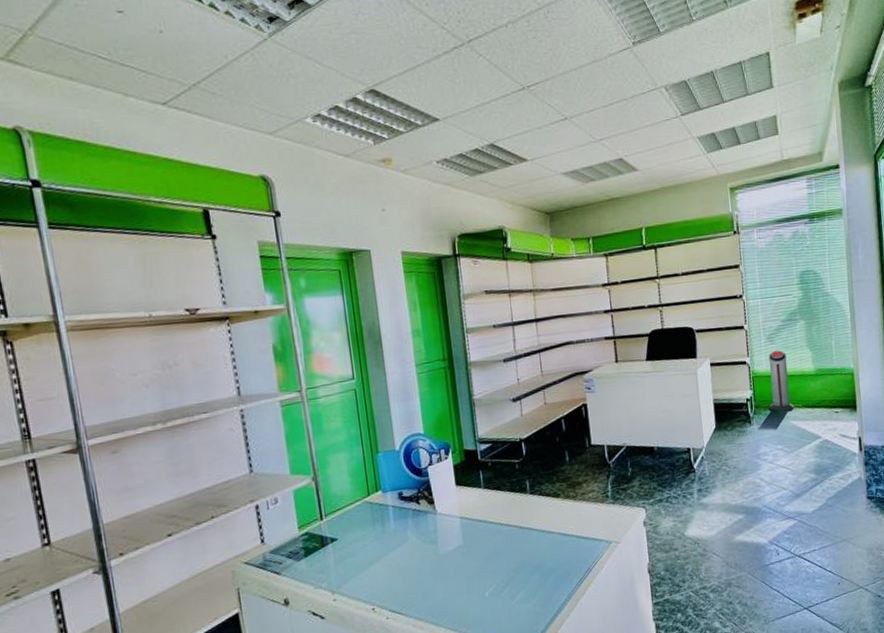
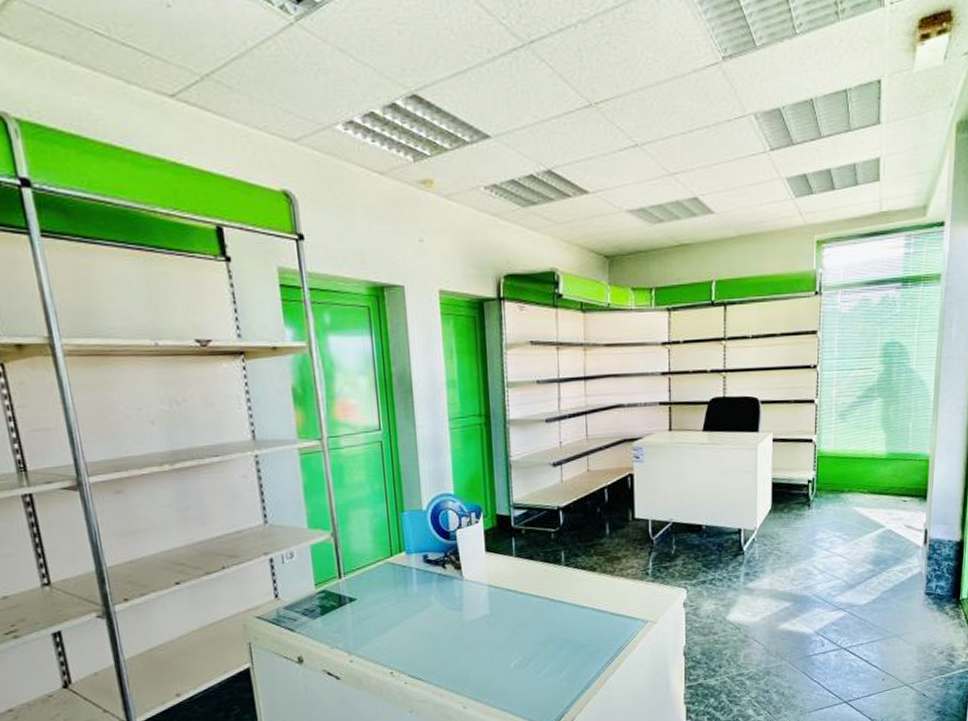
air purifier: present [768,350,795,411] -> none [833,429,860,496]

